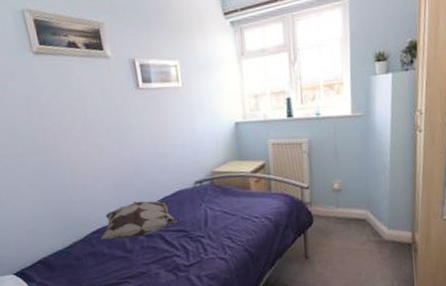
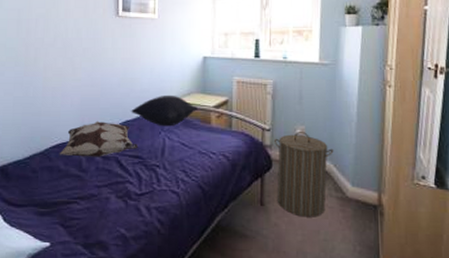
pillow: none [168,165,236,198] -> present [131,94,198,127]
laundry hamper: none [313,185,370,263] -> present [273,132,334,217]

